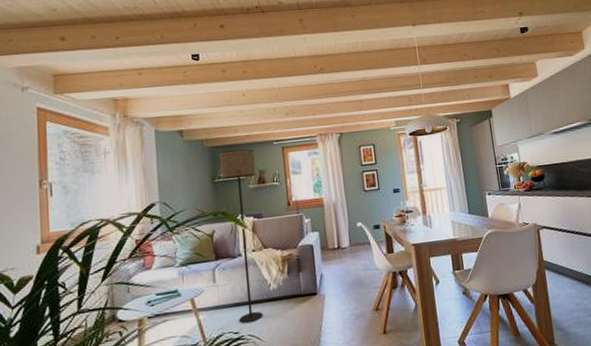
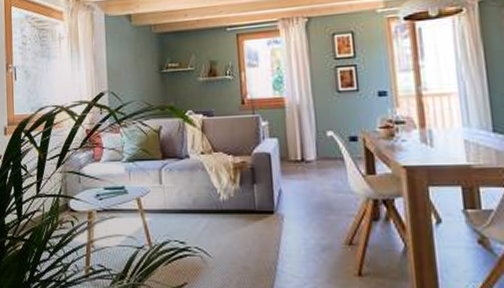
floor lamp: present [220,149,263,324] -> none [168,36,211,234]

